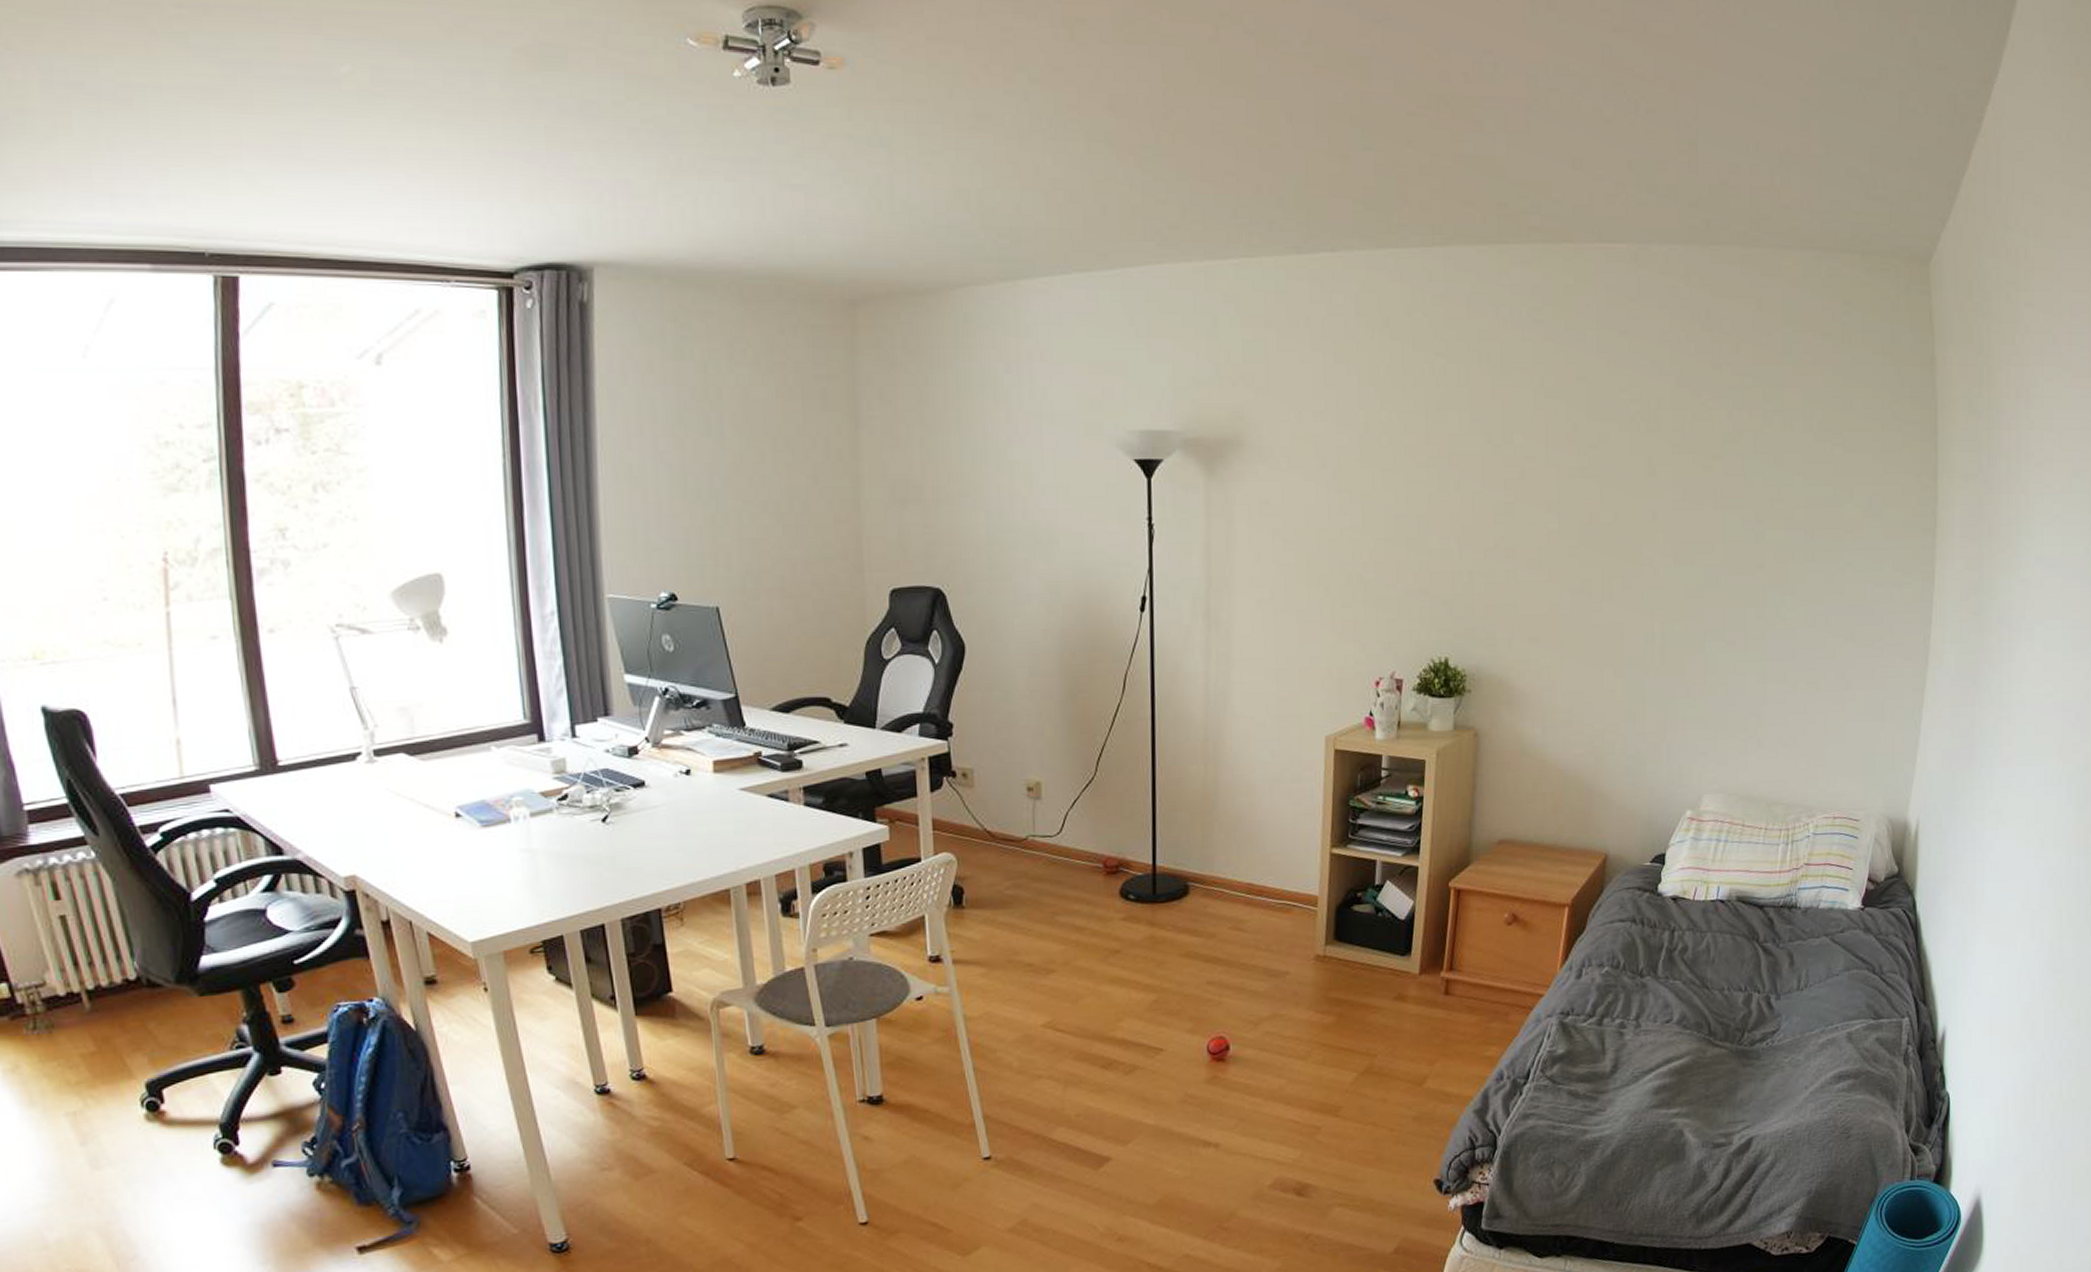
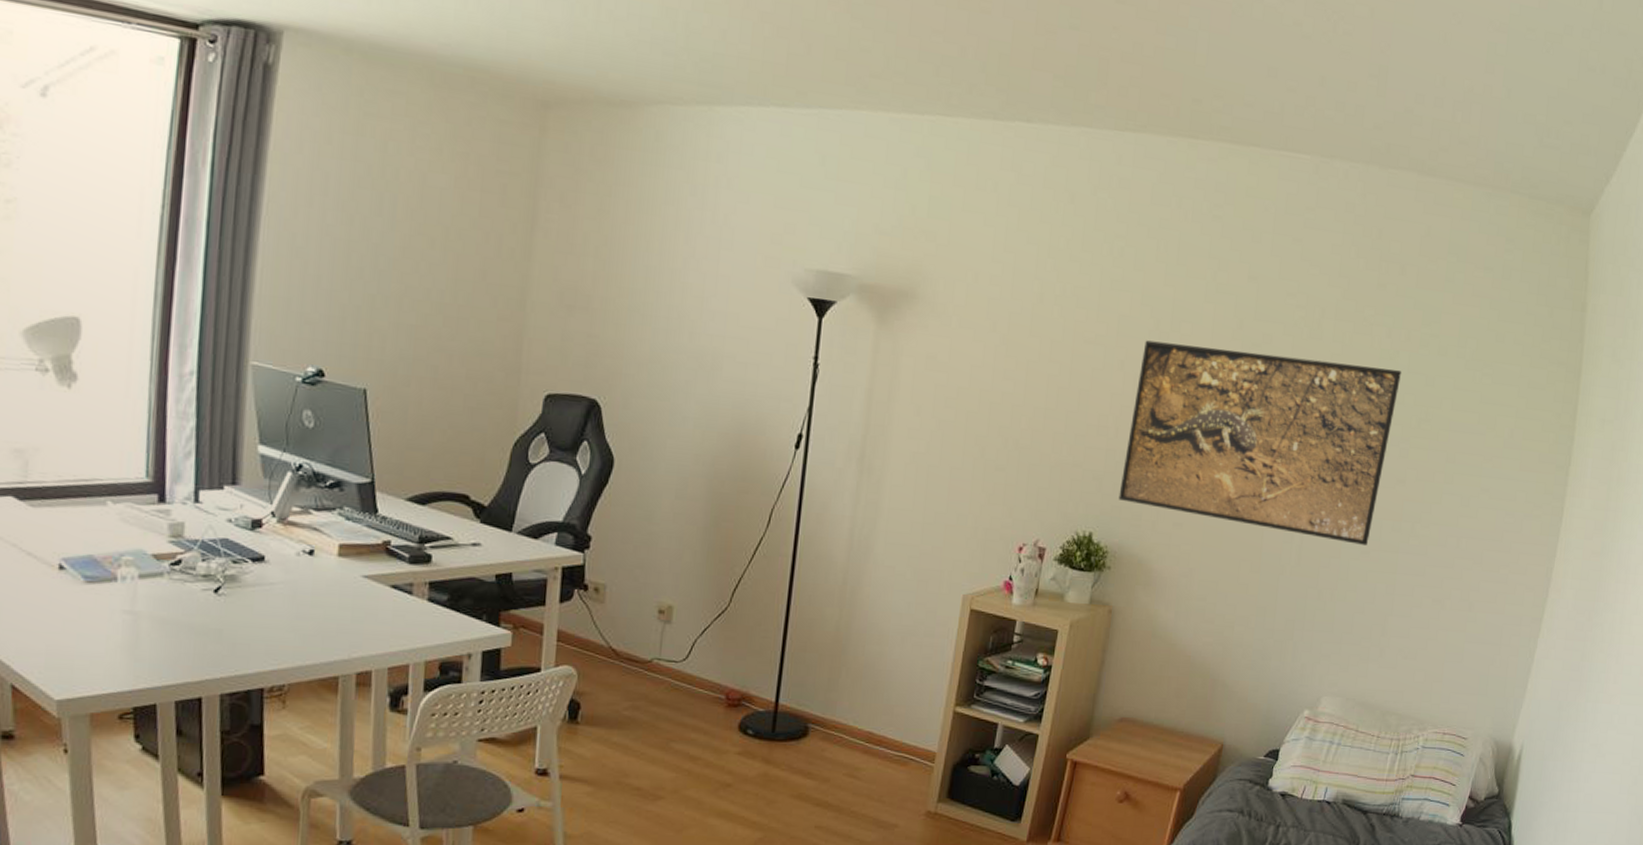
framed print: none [1470,453,1748,636] -> present [1118,340,1402,545]

